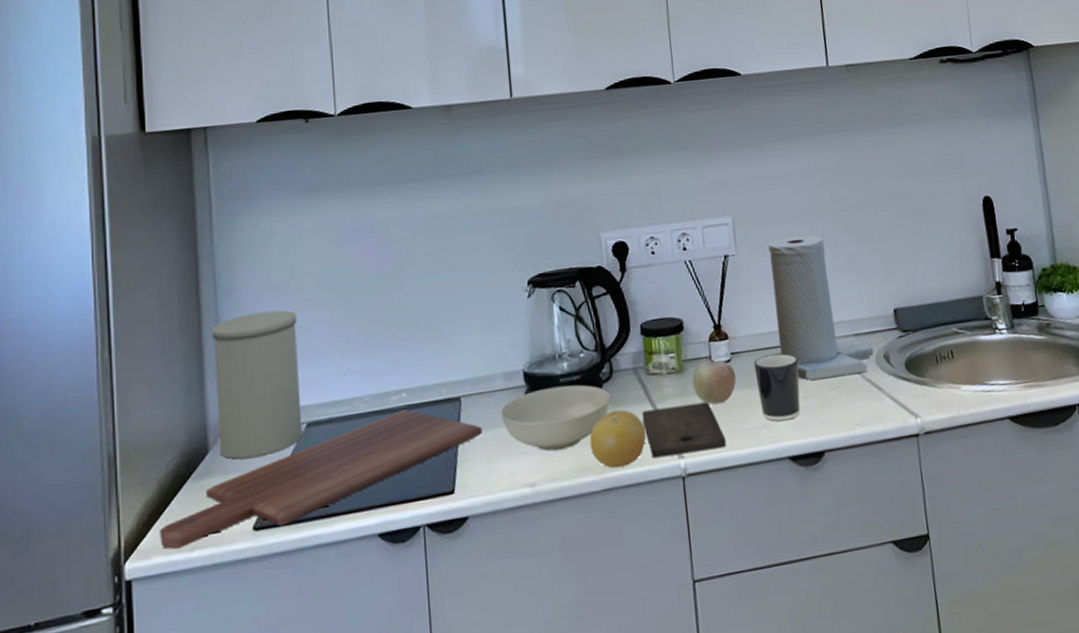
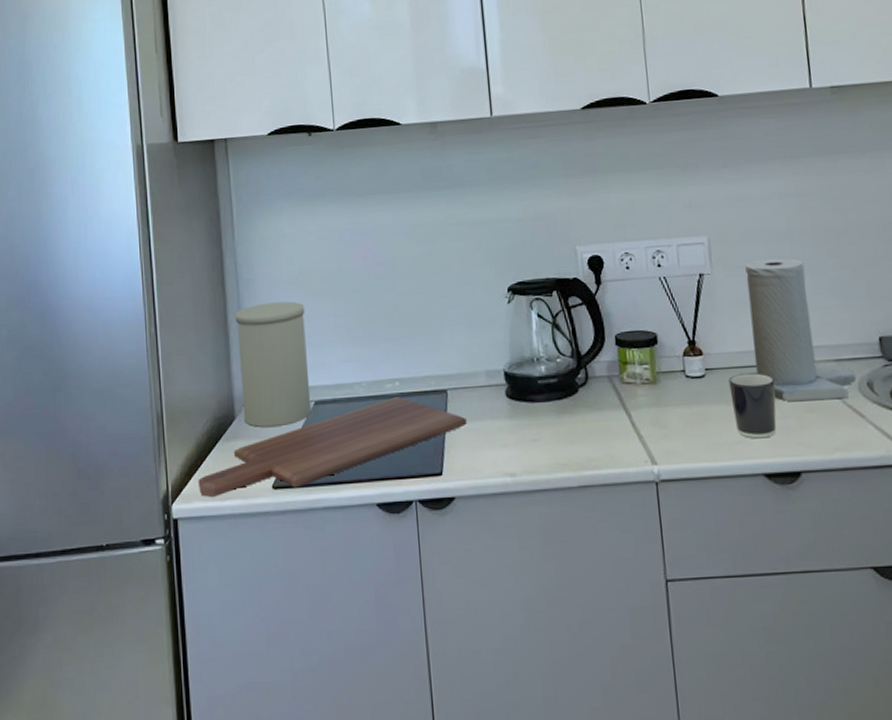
bowl: present [499,384,611,451] -> none [482,386,587,446]
fruit: present [589,409,646,469] -> none [566,414,620,468]
cutting board: present [641,401,727,459] -> none [616,413,700,462]
fruit: present [691,355,737,404] -> none [665,369,711,416]

